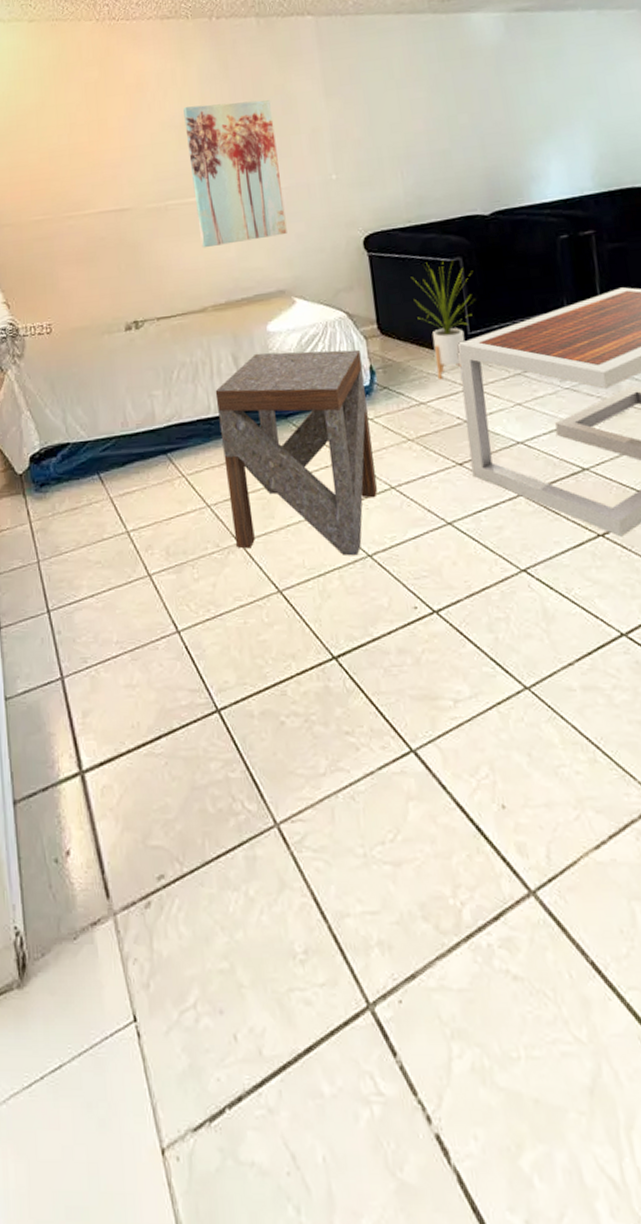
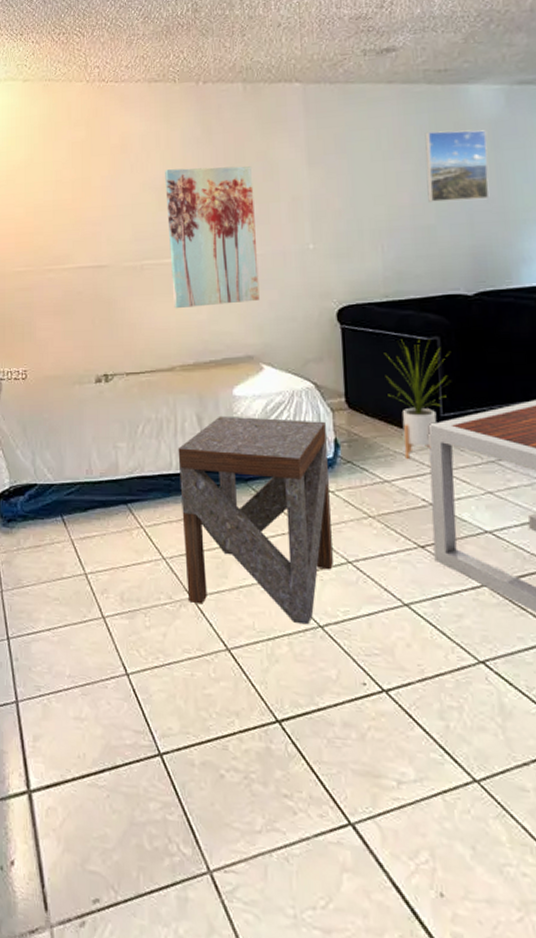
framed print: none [433,56,497,128] -> present [425,130,489,202]

